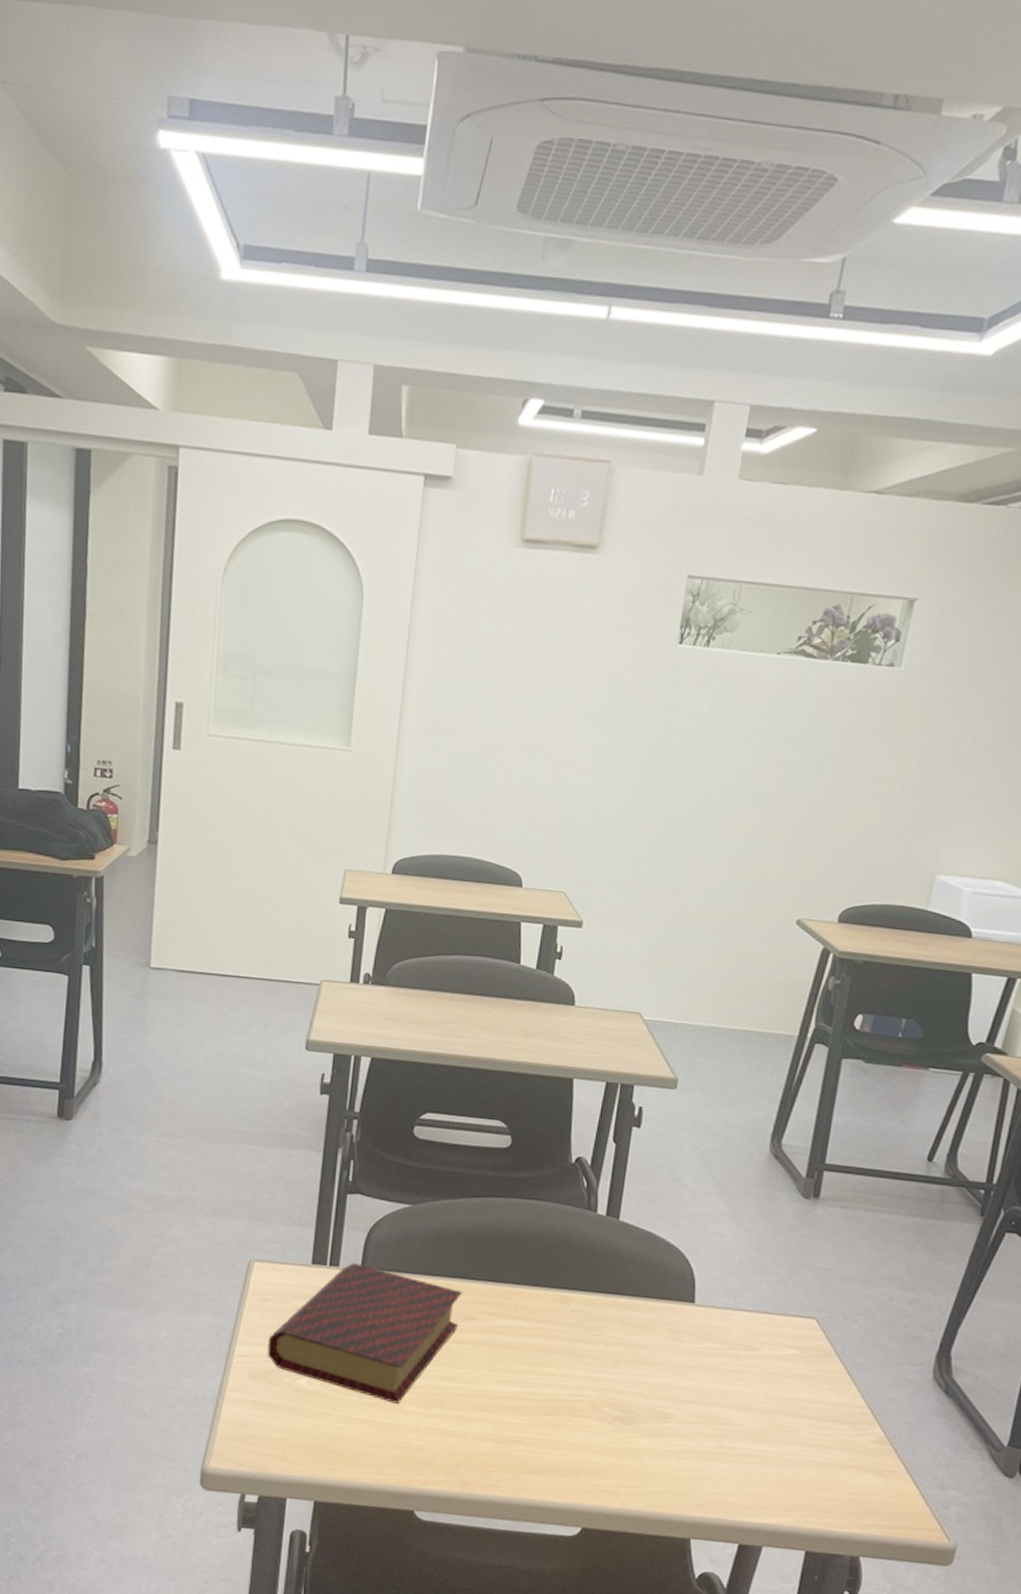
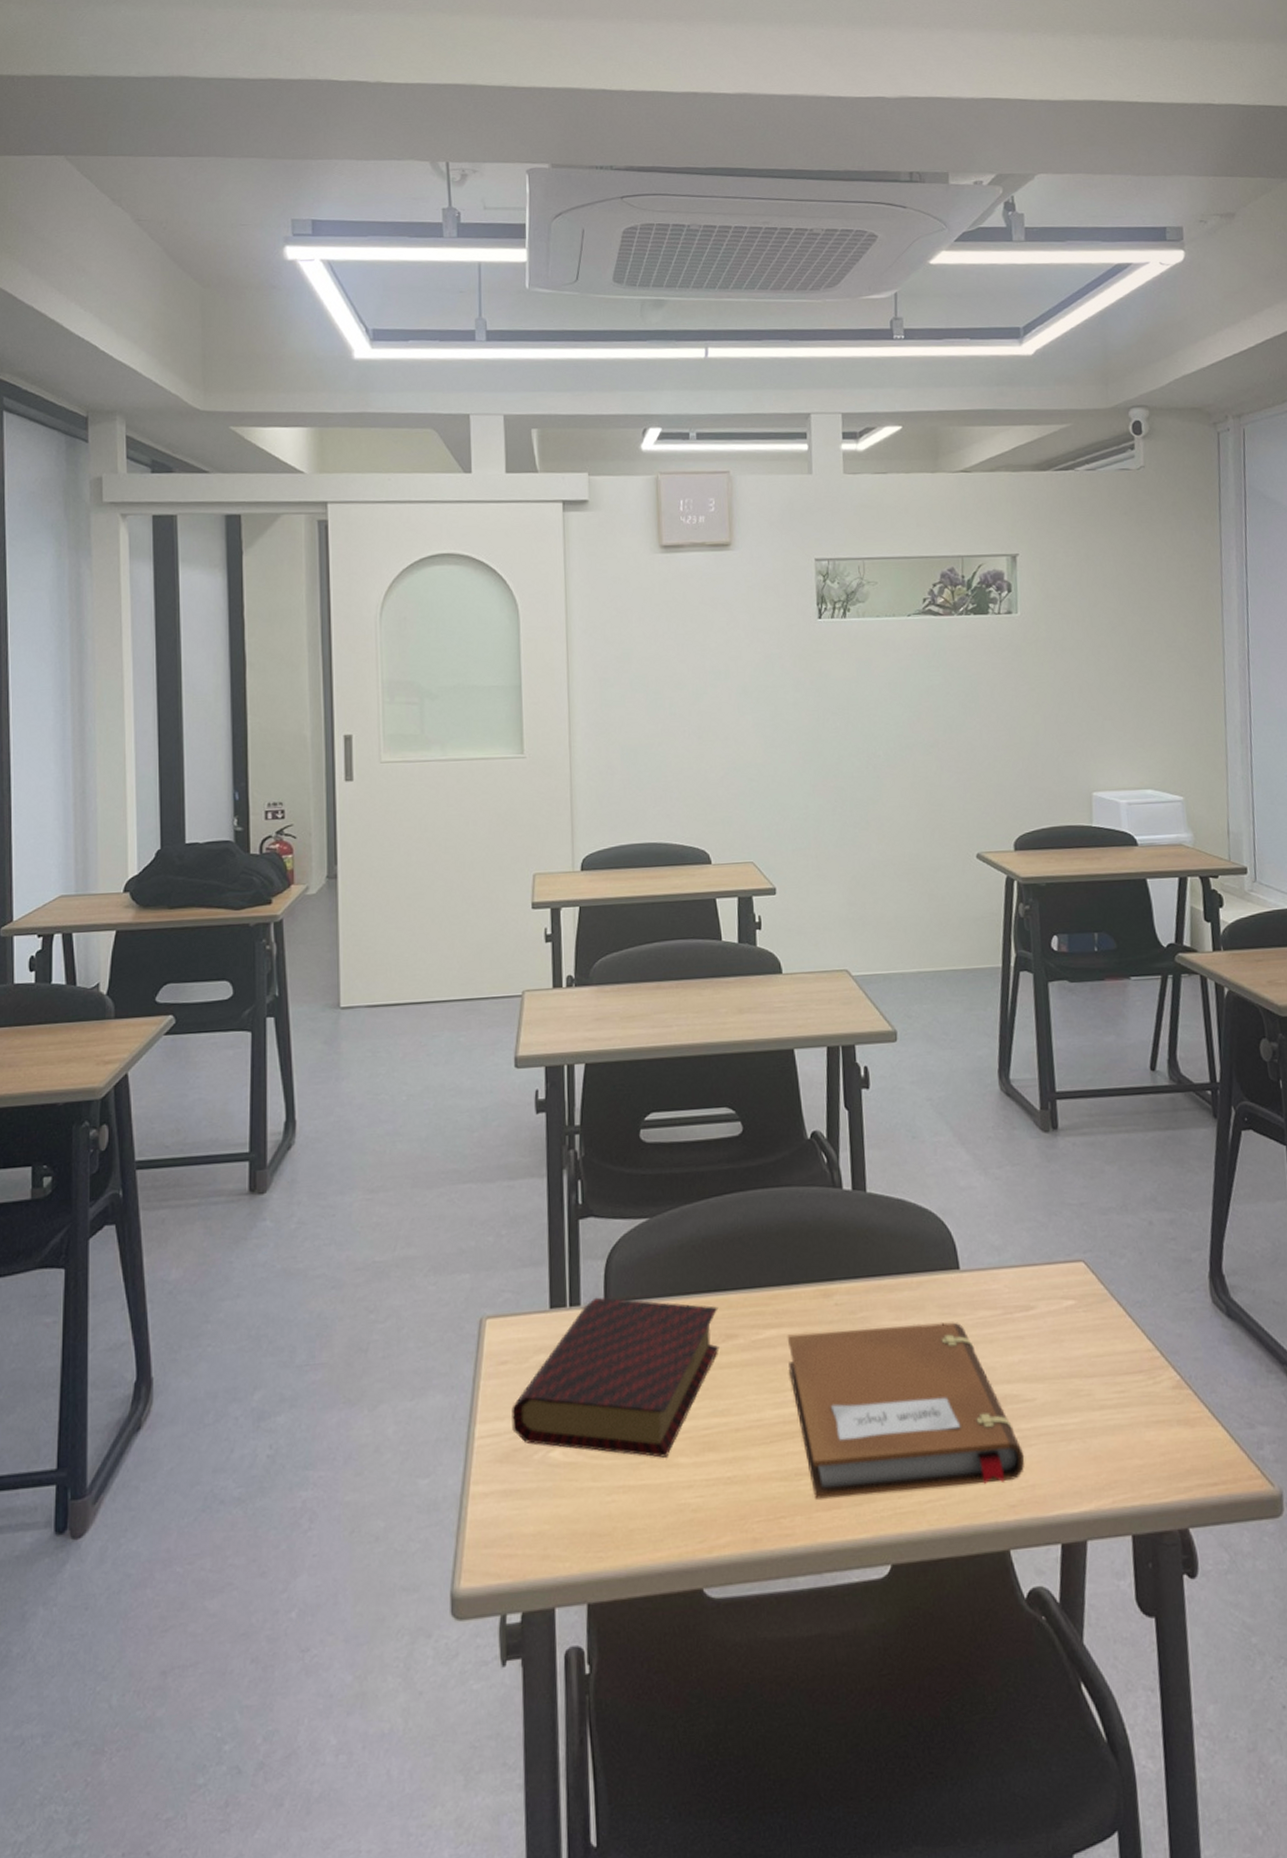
notebook: none [518,1327,721,1485] -> present [787,1322,1025,1499]

